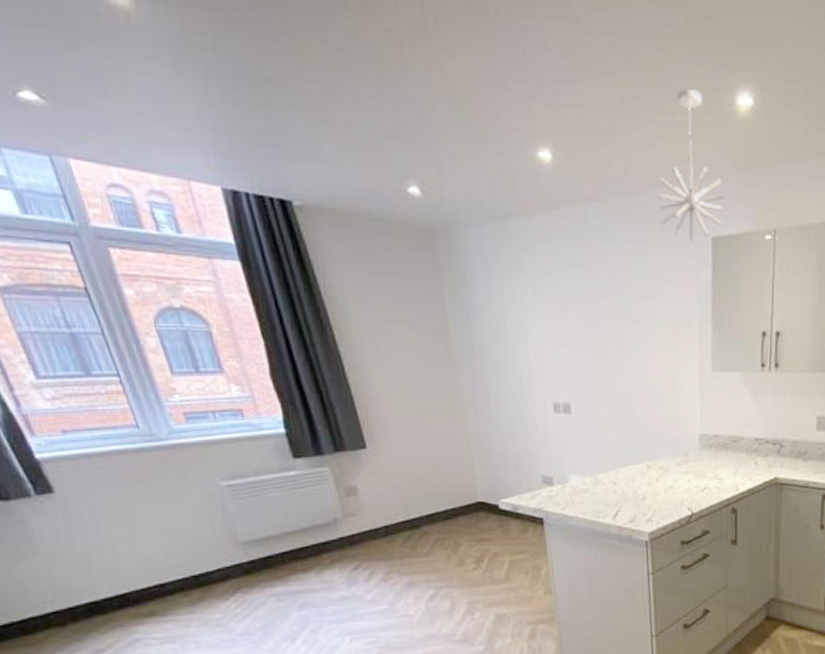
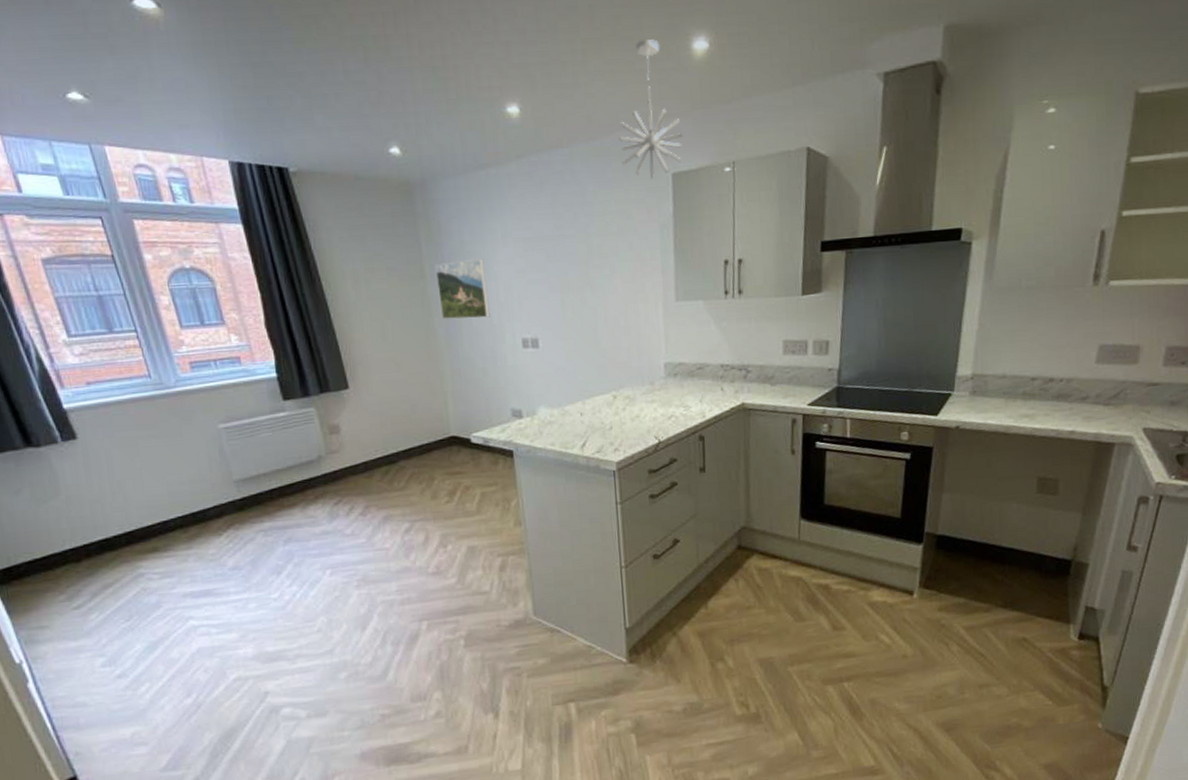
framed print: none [459,315,520,380] -> present [434,258,490,319]

